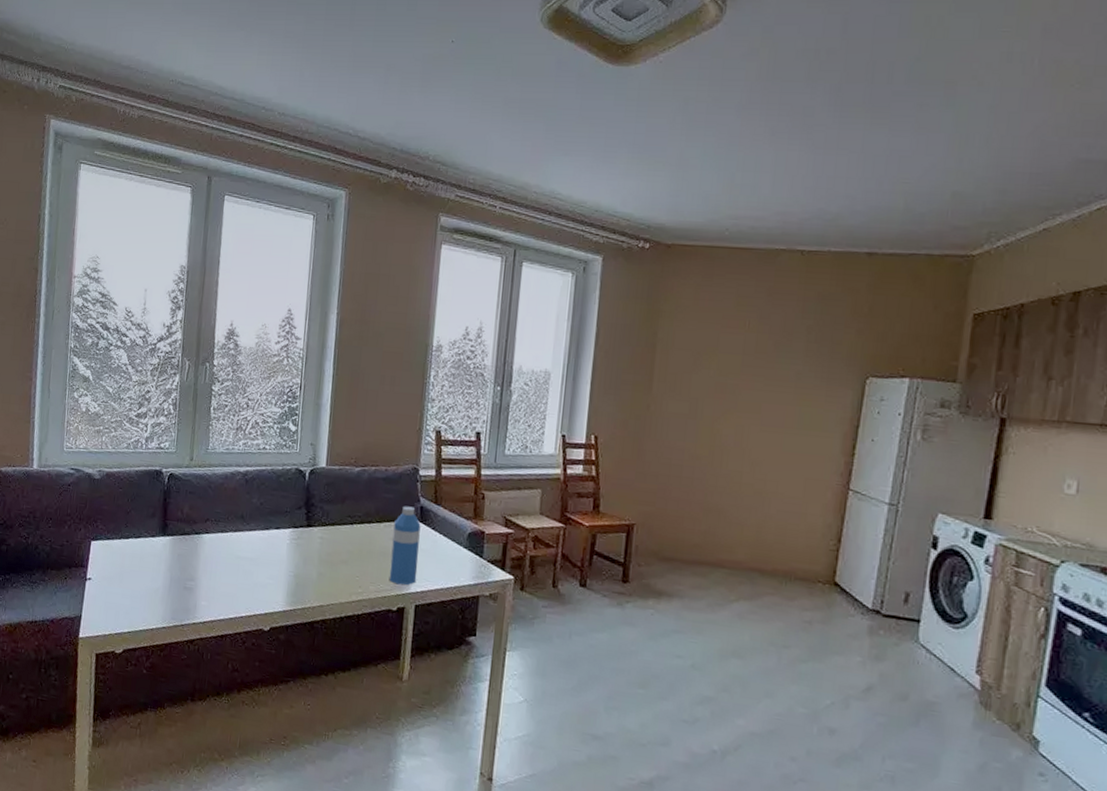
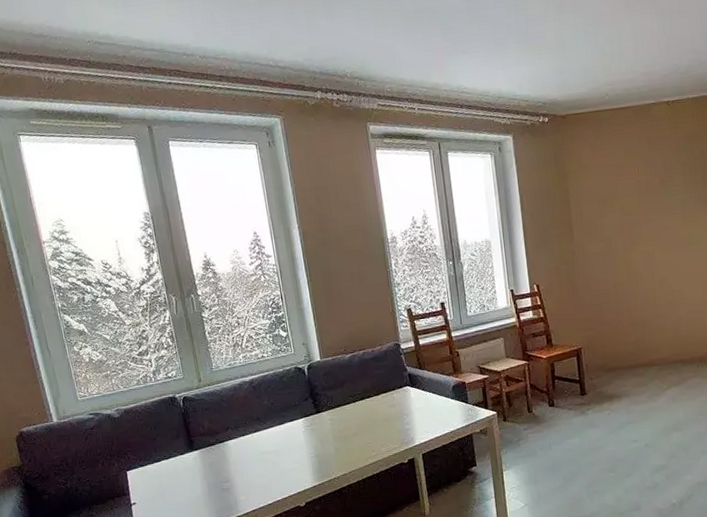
water bottle: present [389,506,421,585] -> none [389,376,419,442]

